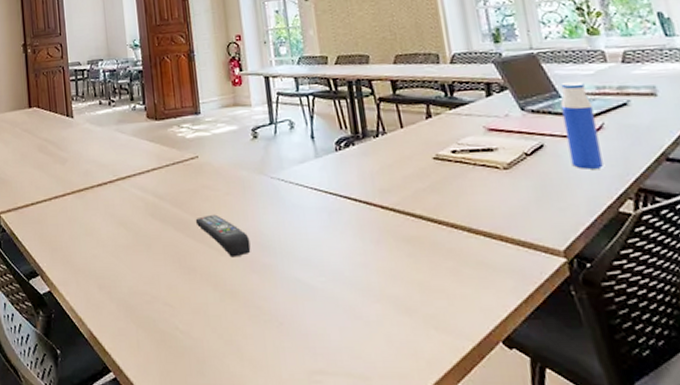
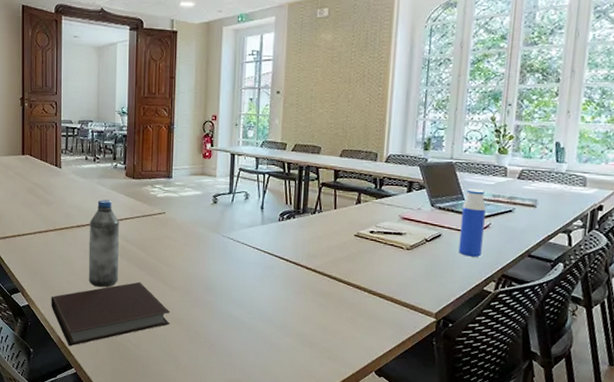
notebook: none [76,247,224,342] -> present [51,281,171,347]
water bottle: none [111,149,153,259] -> present [88,199,119,287]
remote control: present [195,214,251,258] -> none [155,259,198,294]

